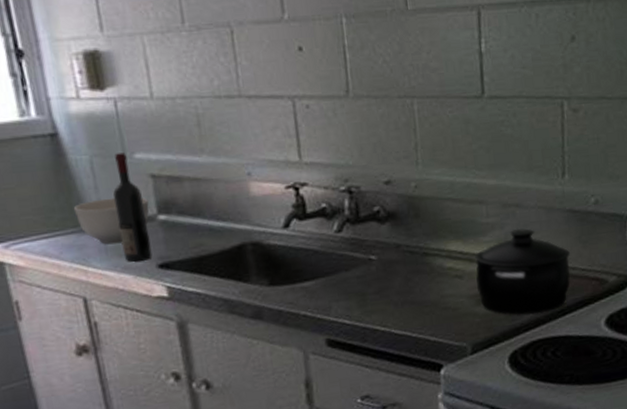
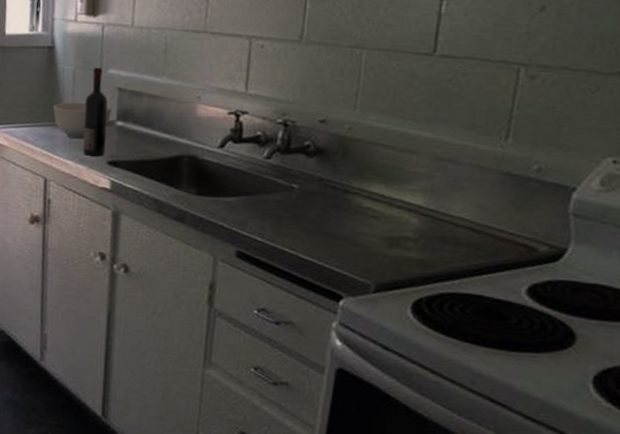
saucepan: present [475,228,571,315] -> none [392,182,500,268]

